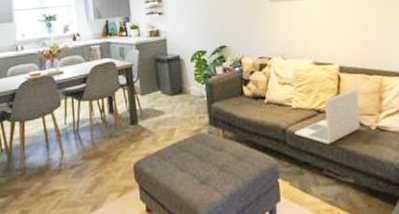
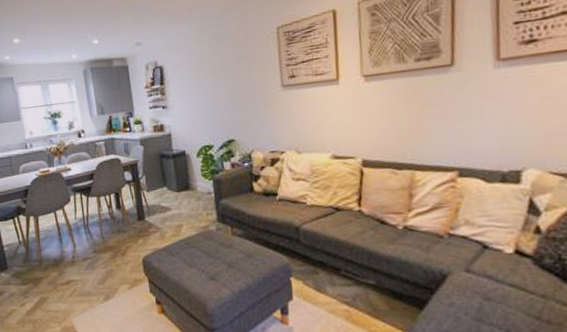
laptop: present [294,89,360,145] -> none [309,185,385,244]

